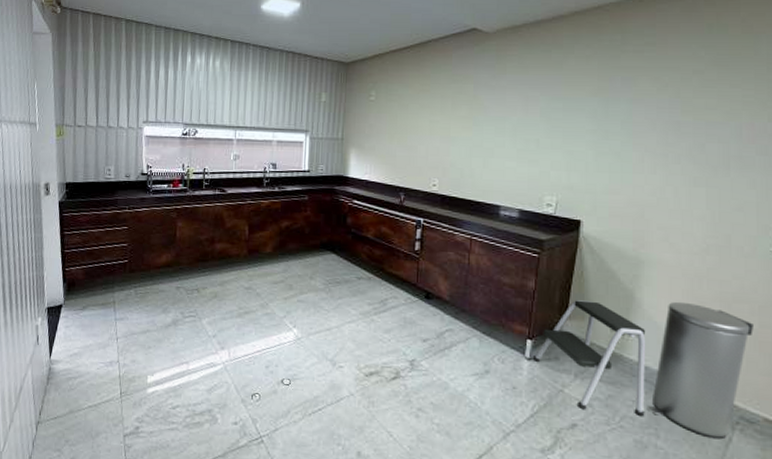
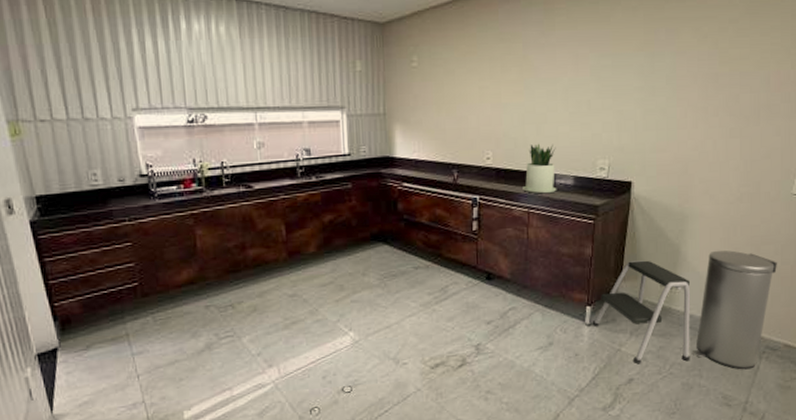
planter: none [466,175,502,224] -> present [523,143,557,194]

